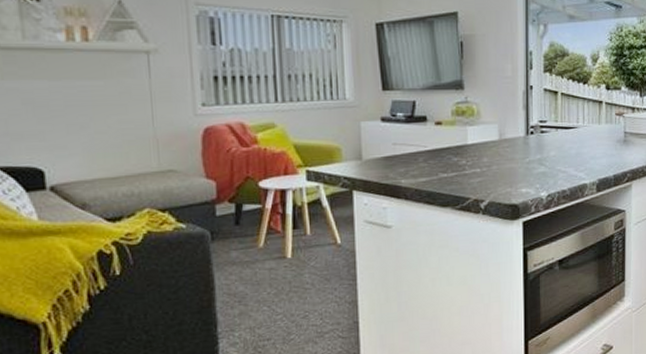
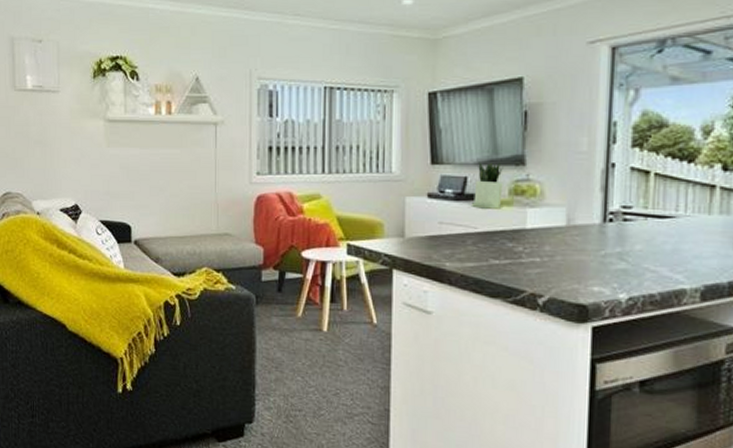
planter: none [420,87,448,129] -> present [470,162,504,209]

